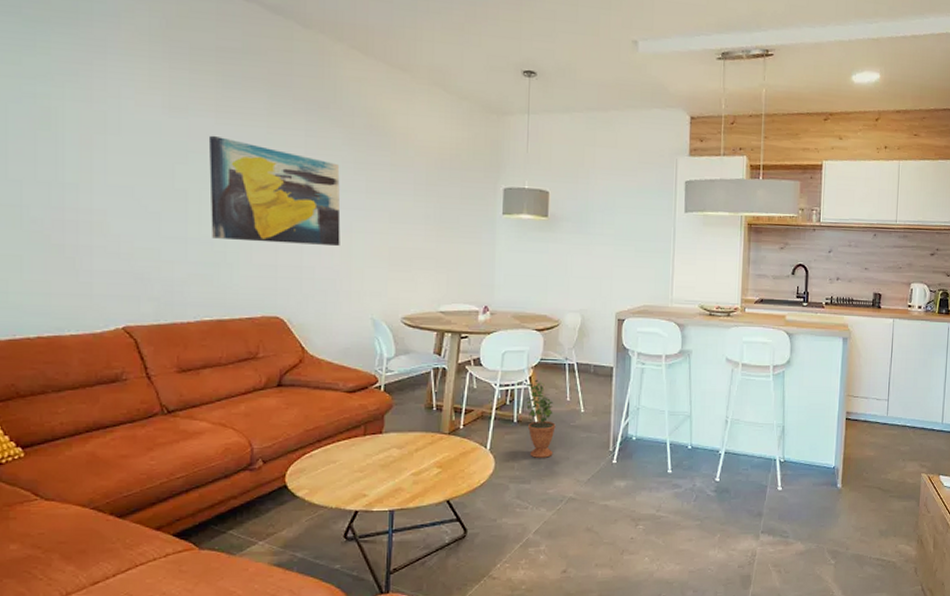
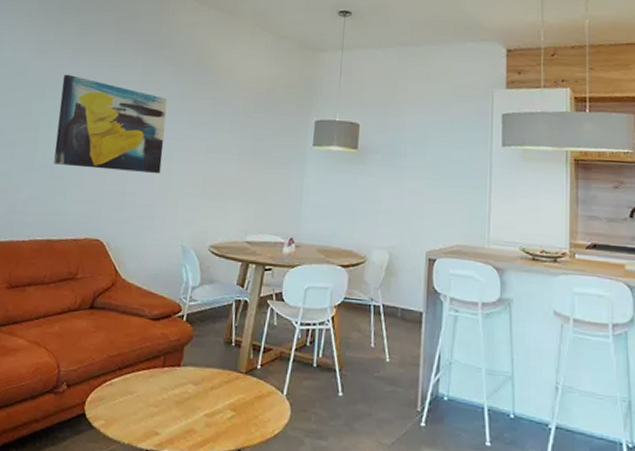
potted plant: present [525,379,556,458] -> none [327,319,358,412]

